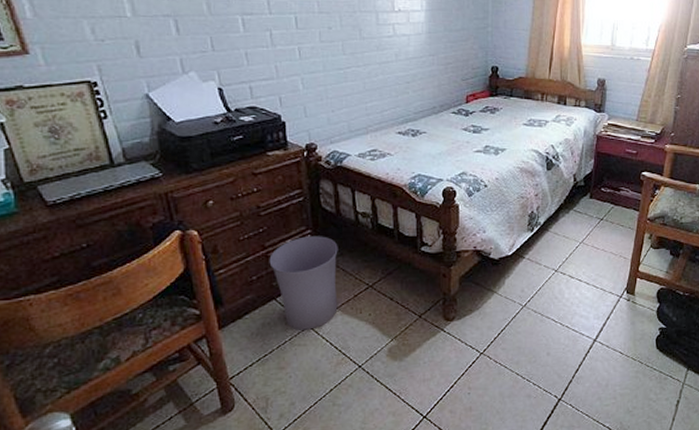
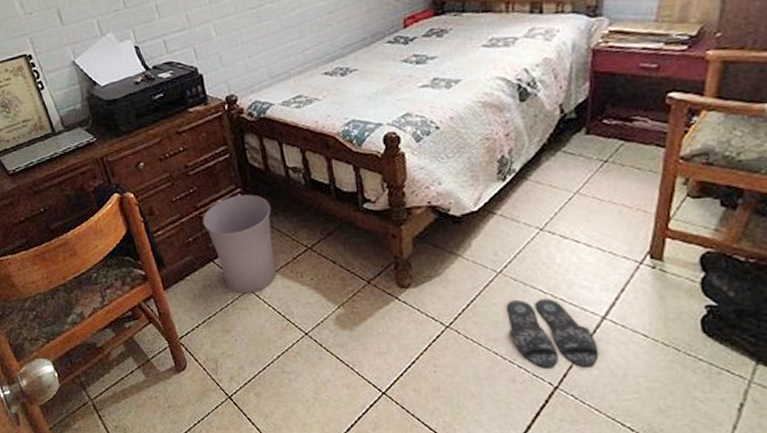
slippers: none [528,326,591,384] -> present [507,298,599,368]

